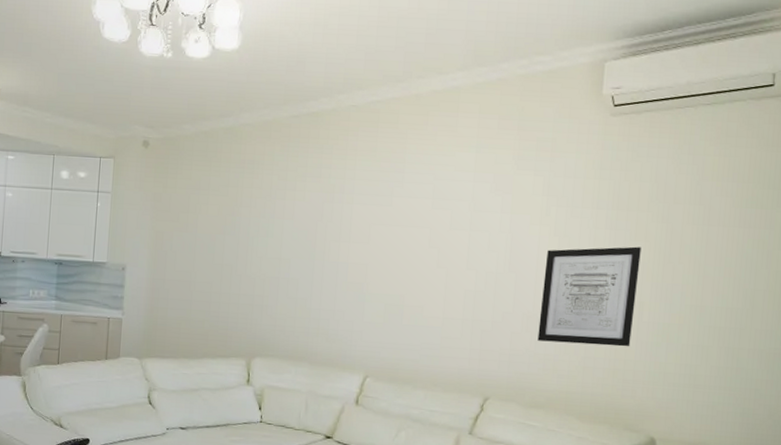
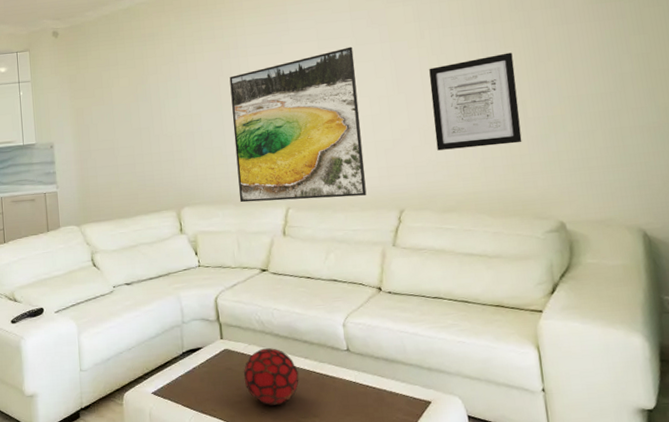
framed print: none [316,211,469,376] -> present [229,46,367,203]

